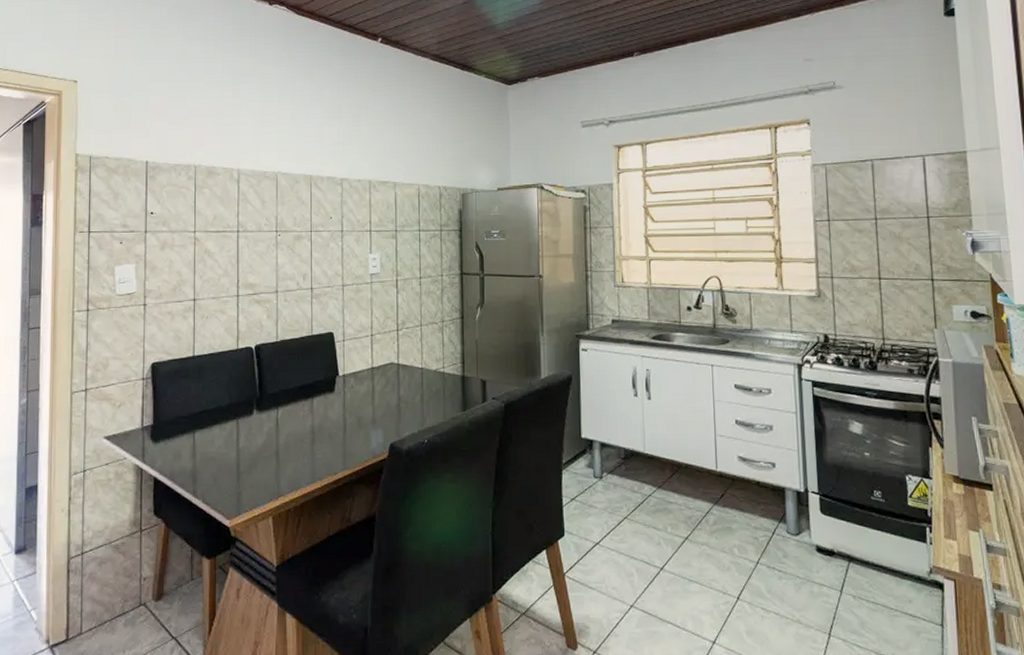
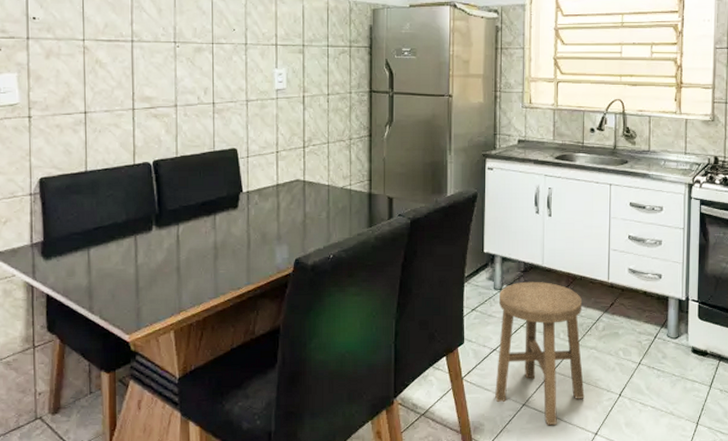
stool: none [599,469,698,630] -> present [495,281,585,425]

